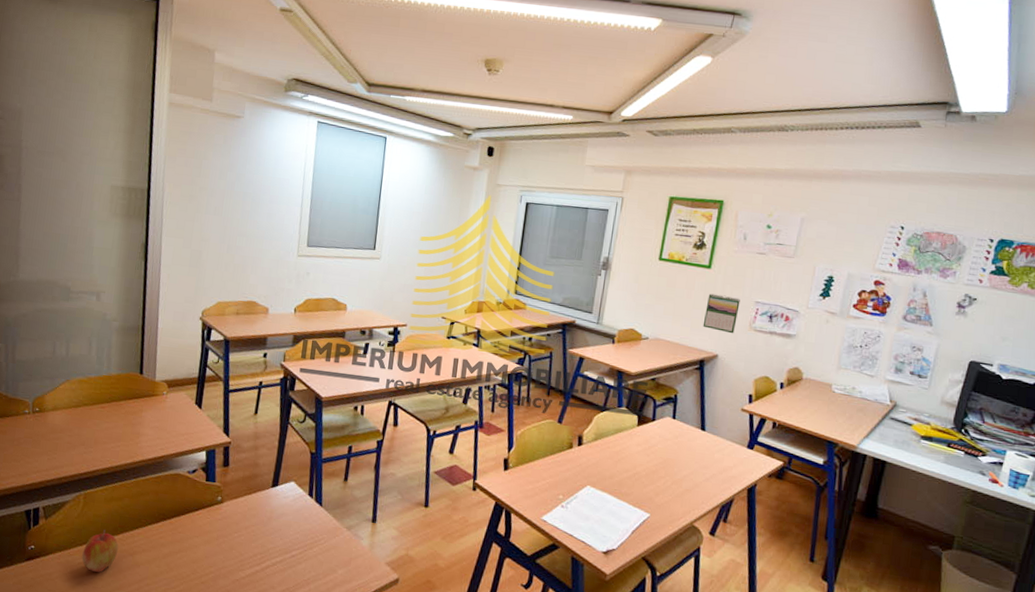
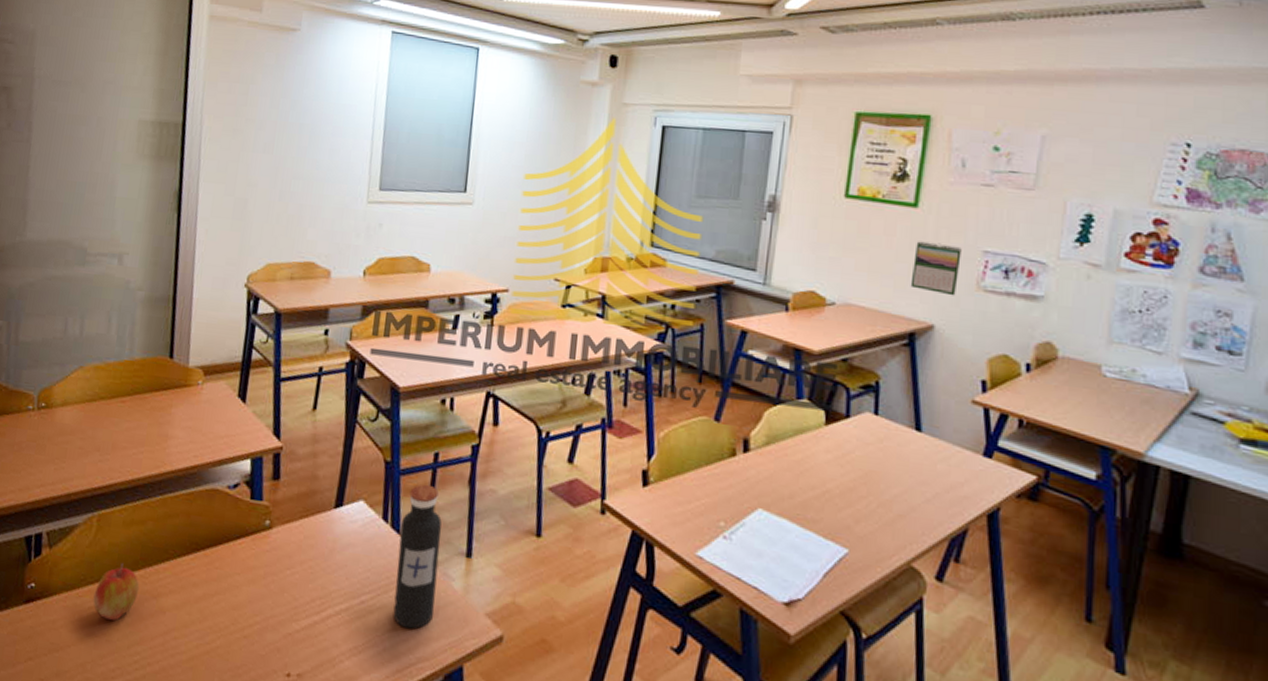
water bottle: none [316,469,354,575] -> present [393,484,442,629]

